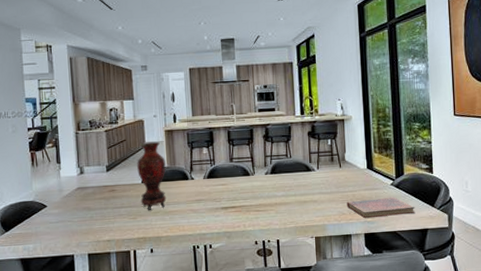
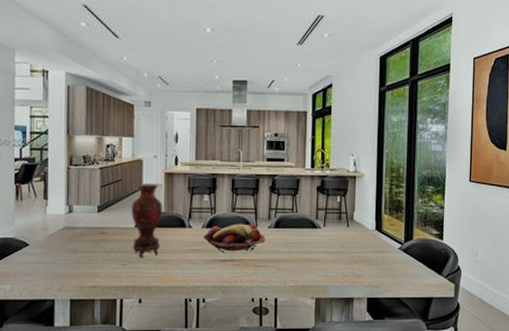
fruit basket: none [205,172,264,200] -> present [203,224,266,252]
diary: present [346,197,415,219] -> none [351,261,422,282]

